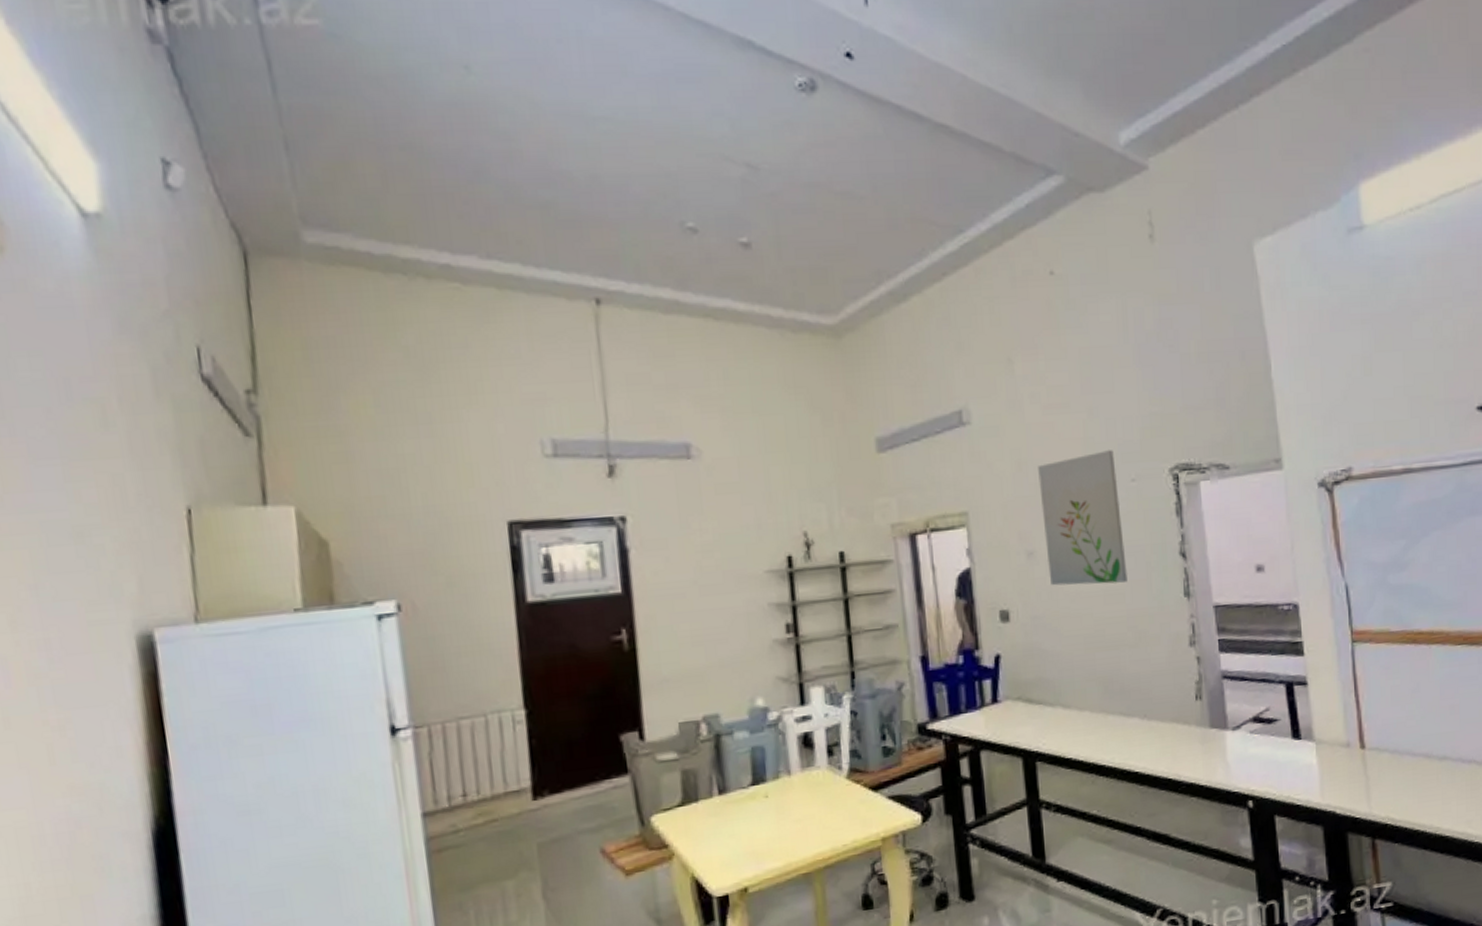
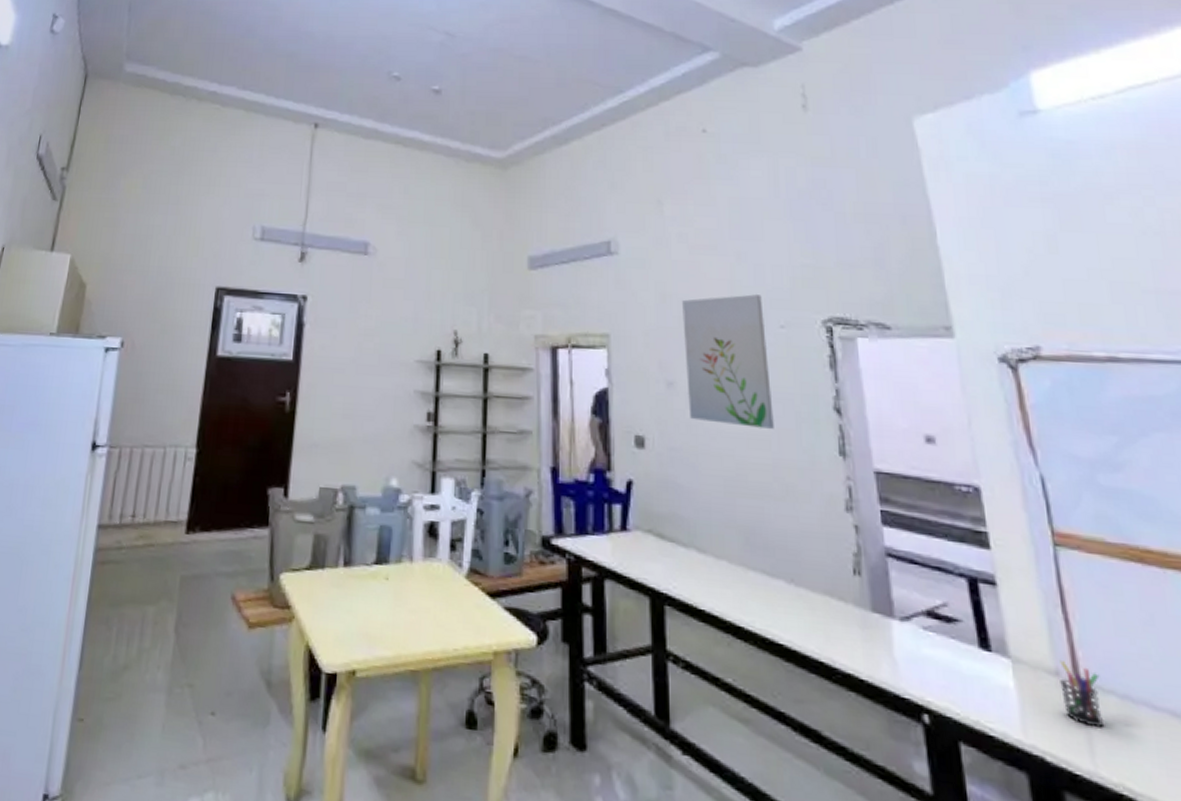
pen holder: none [1350,734,1379,780] -> present [1060,661,1105,728]

